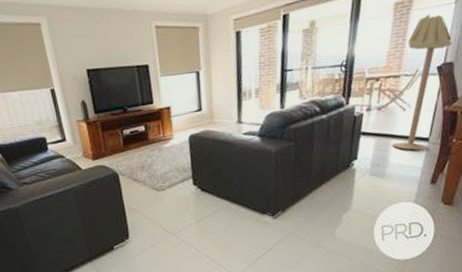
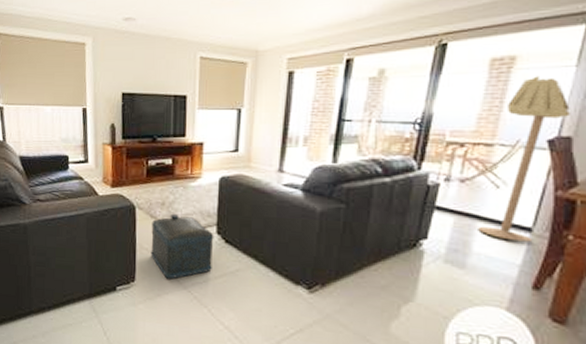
ottoman: none [135,174,194,231] -> present [151,213,214,280]

